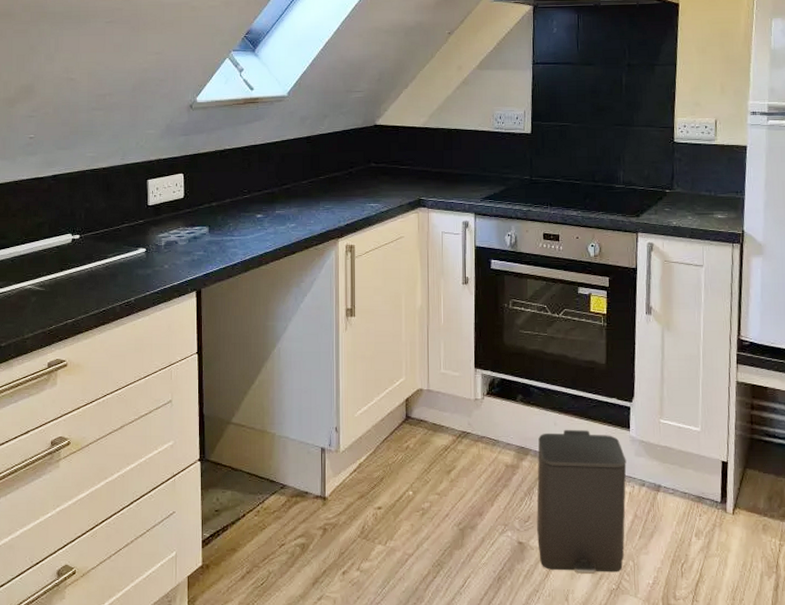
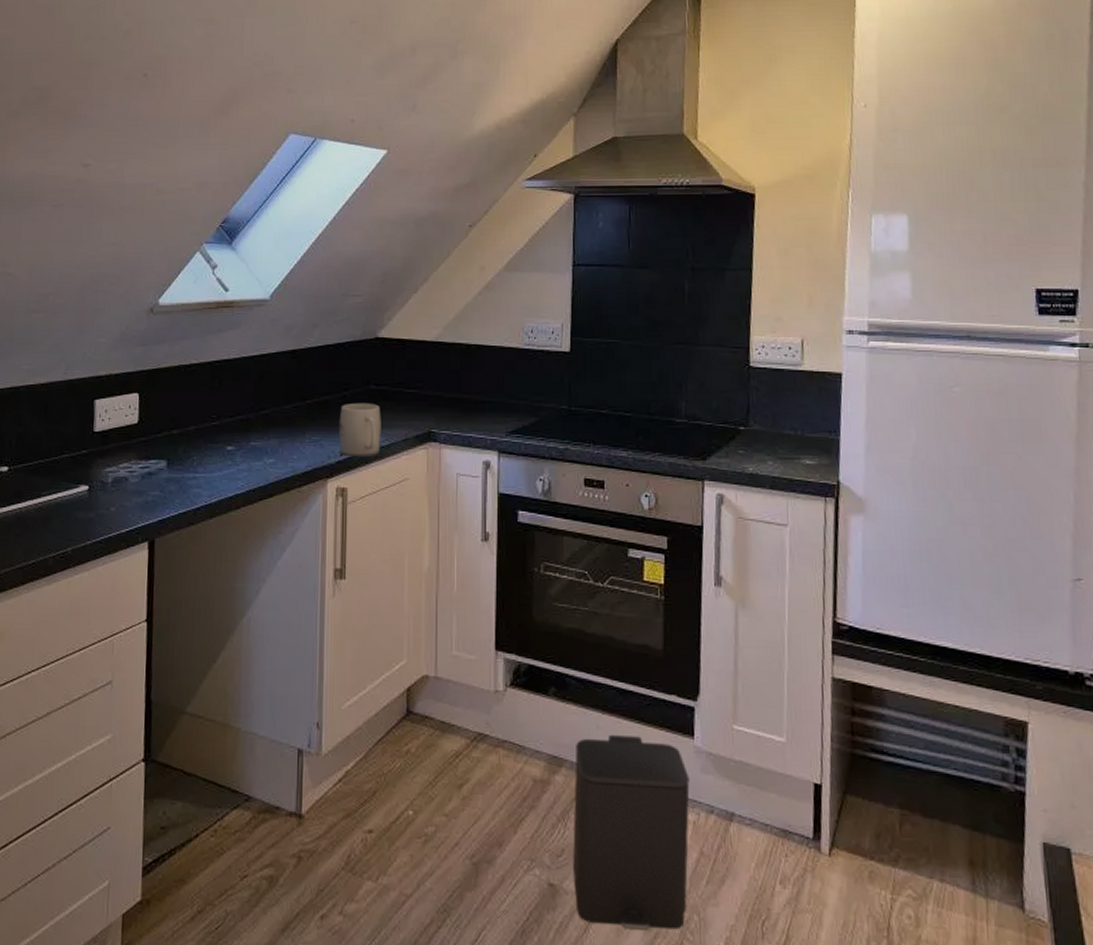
mug: none [346,177,381,221] -> present [338,402,381,458]

